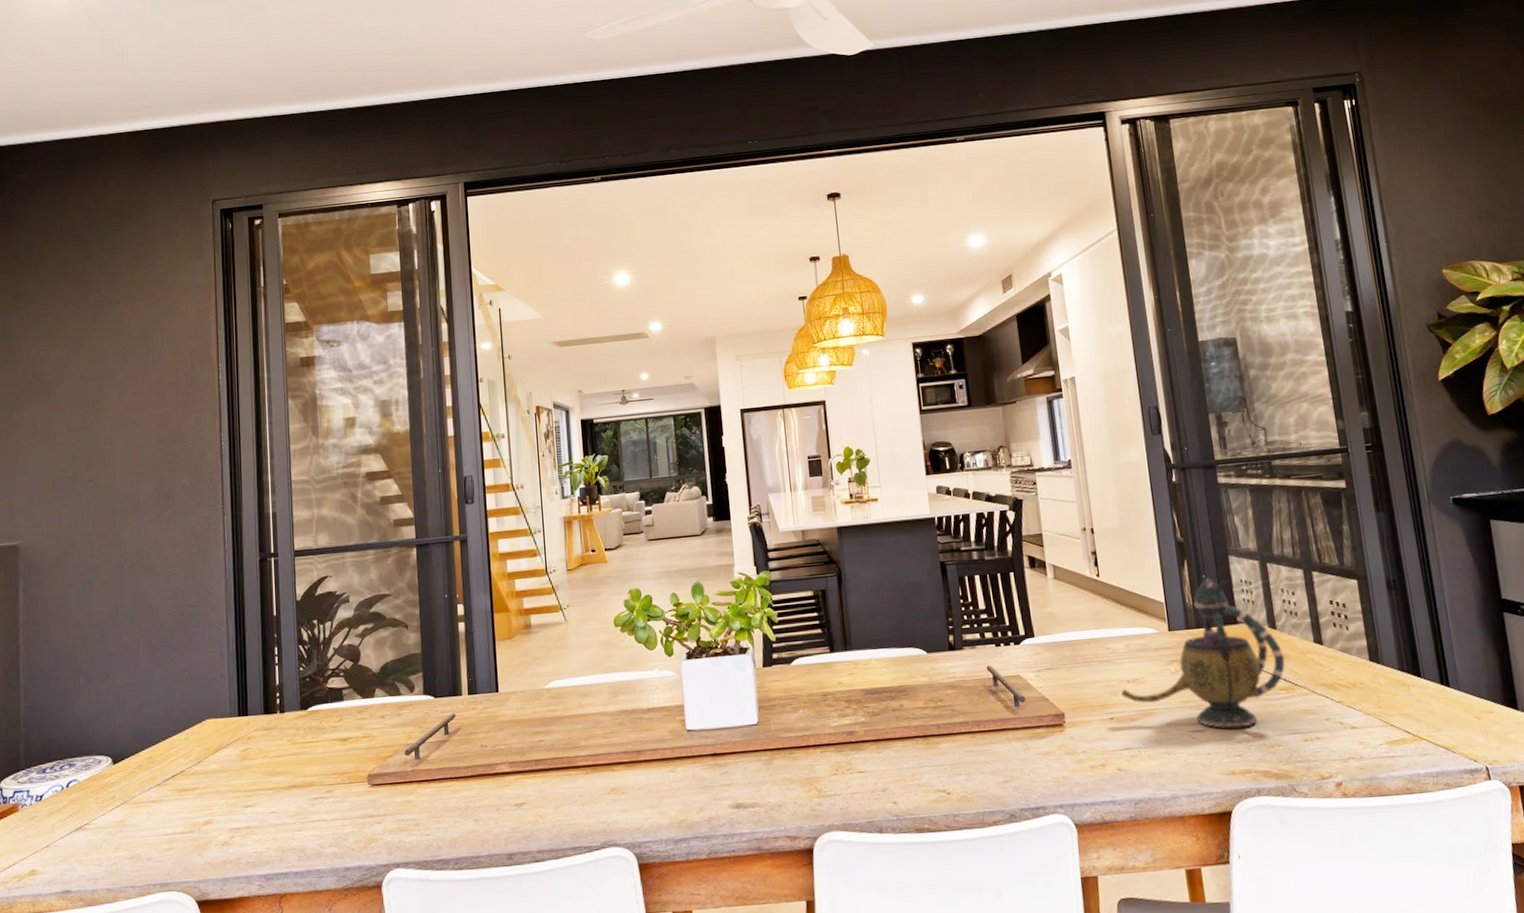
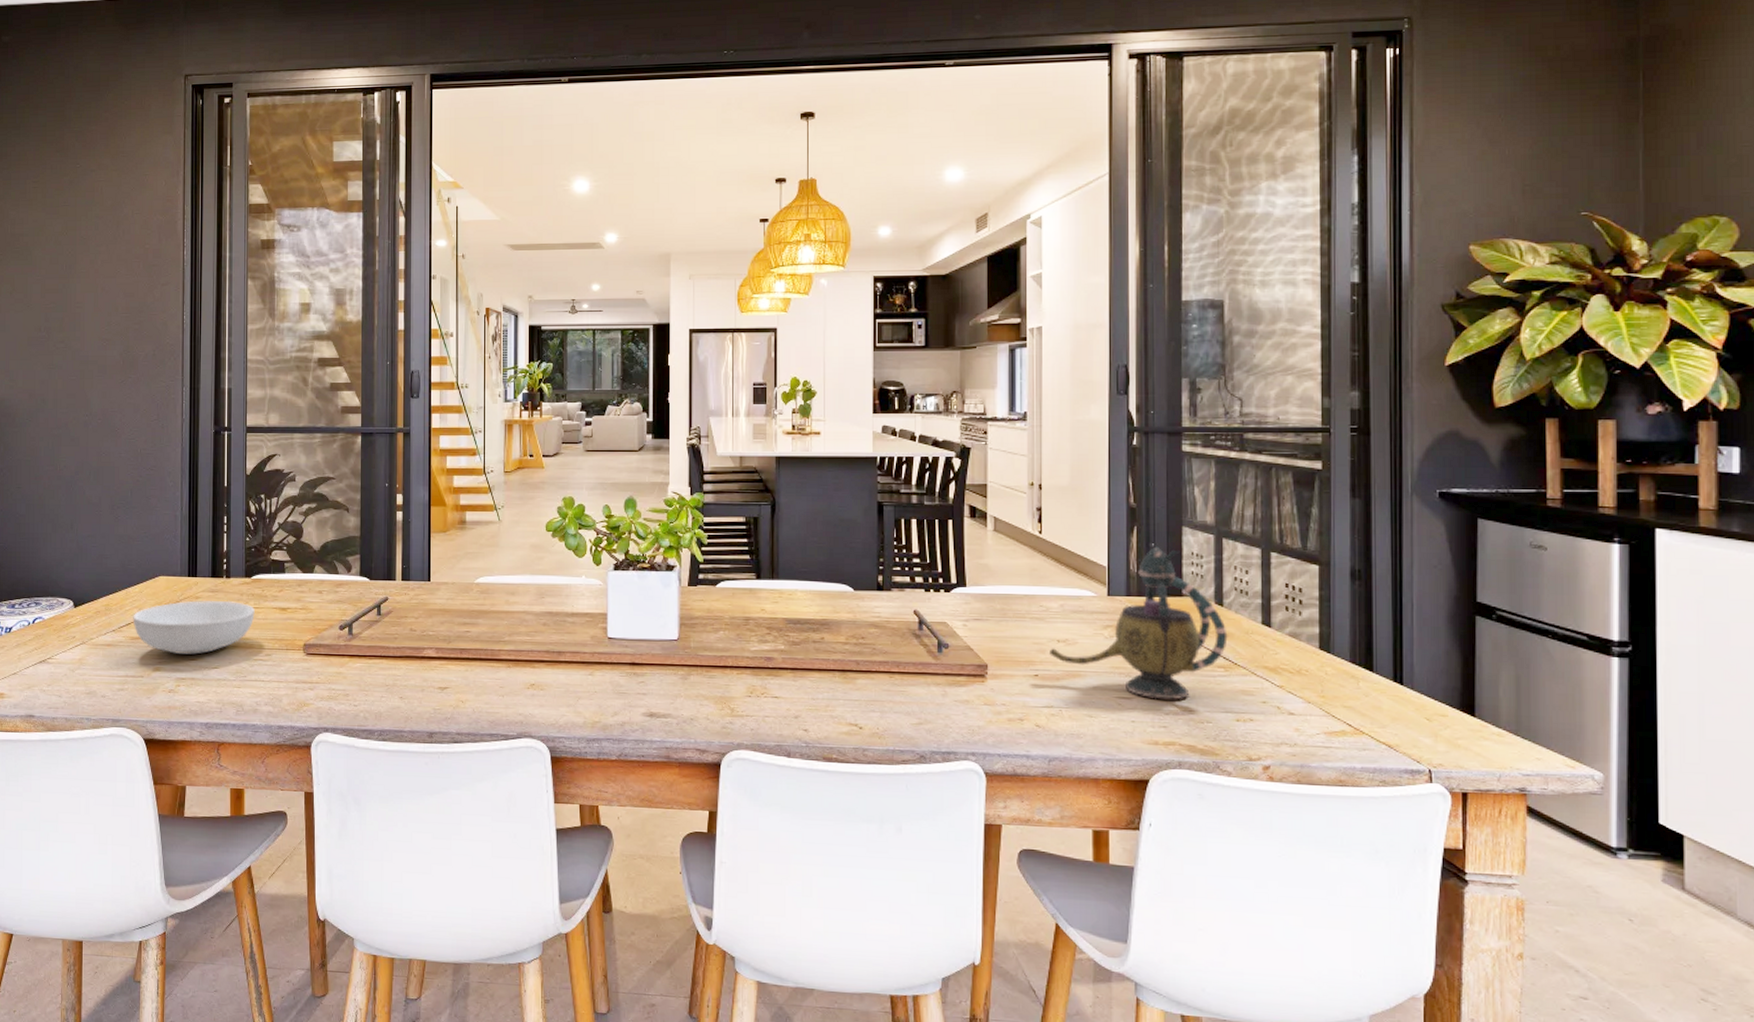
serving bowl: none [179,737,313,803] -> present [133,600,255,655]

